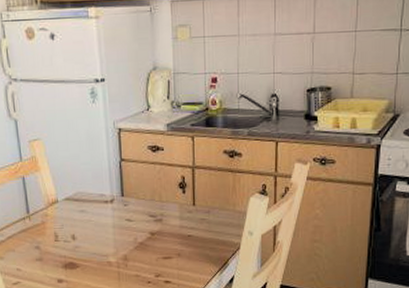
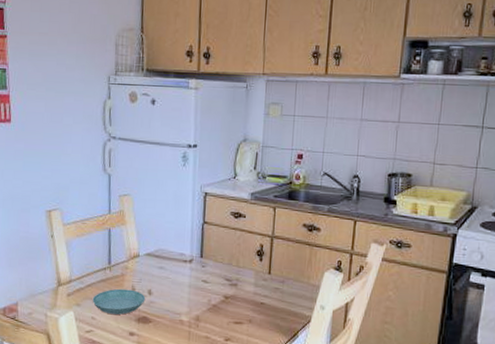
saucer: none [15,236,70,264] -> present [92,288,146,315]

